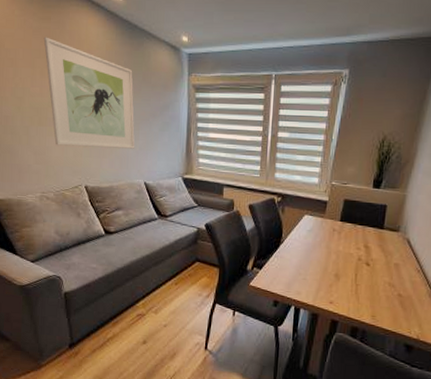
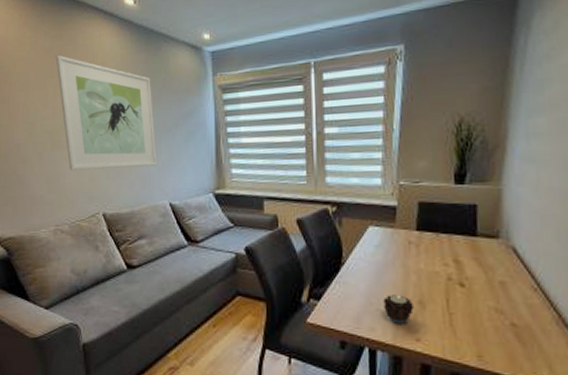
candle: none [309,268,331,290] -> present [383,295,414,324]

